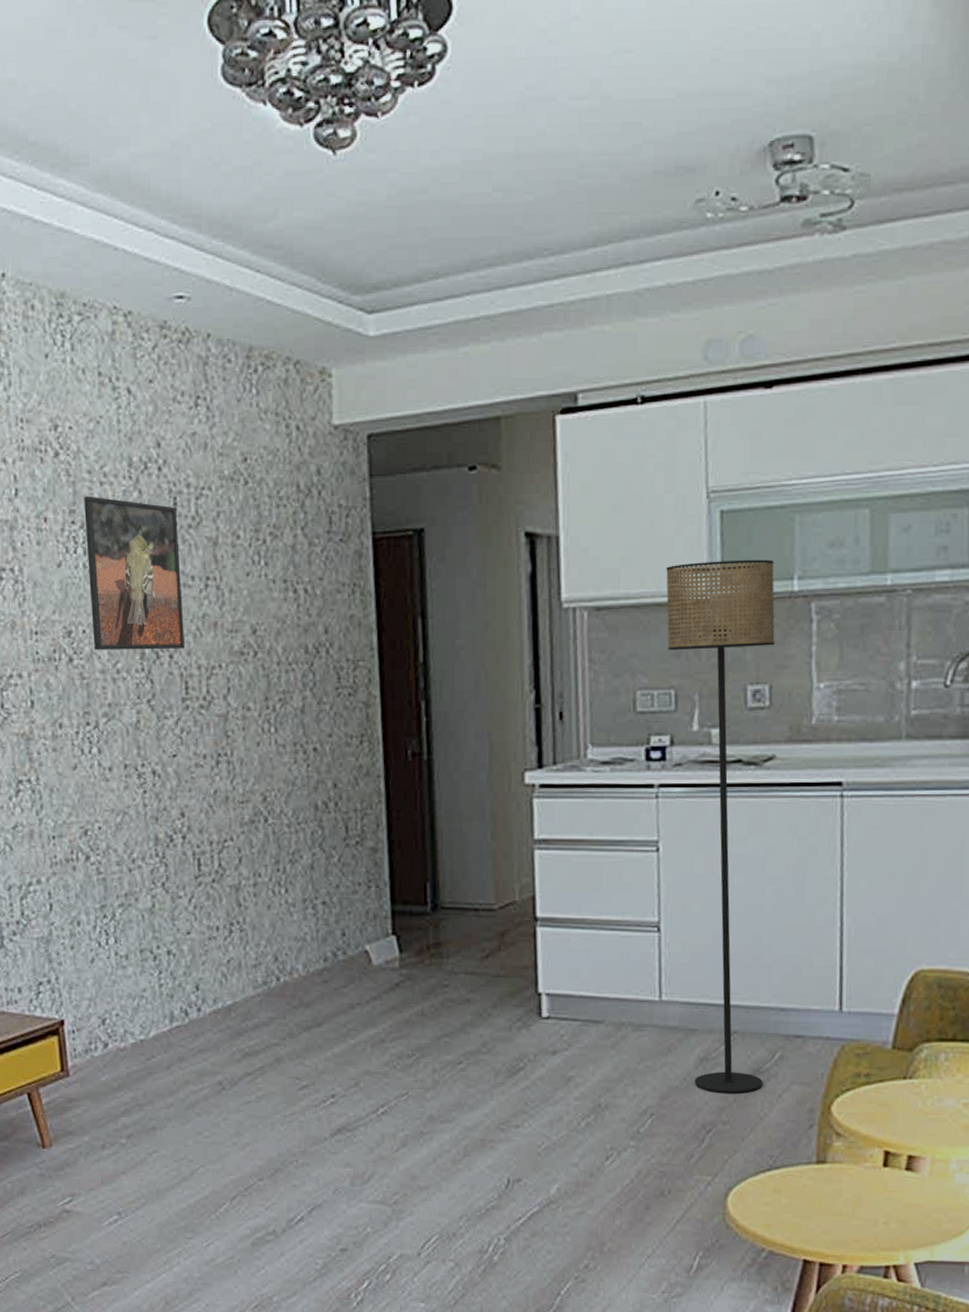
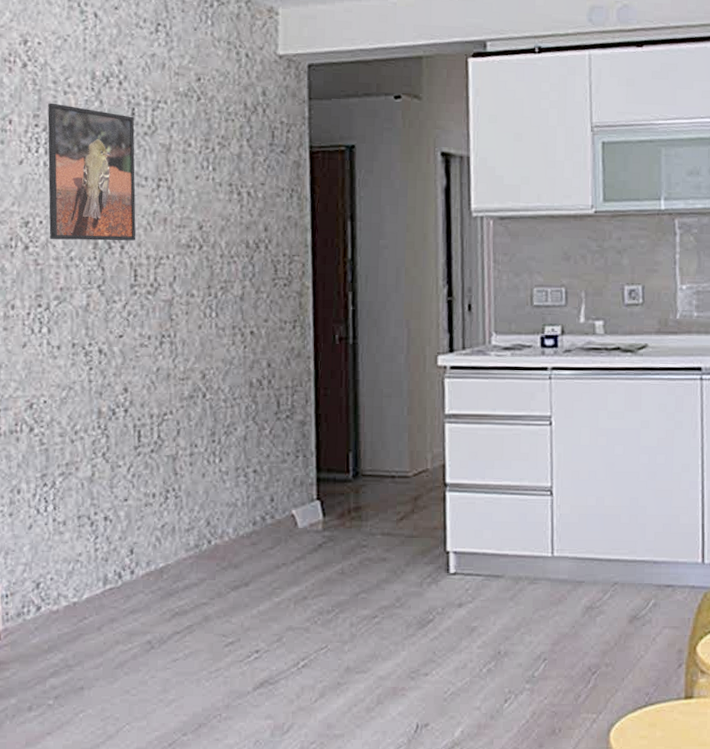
floor lamp: present [666,559,775,1093] -> none [558,182,647,638]

